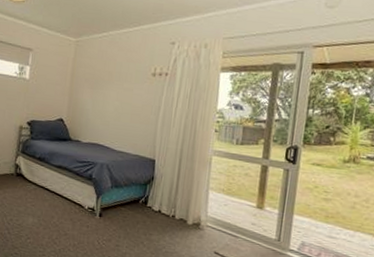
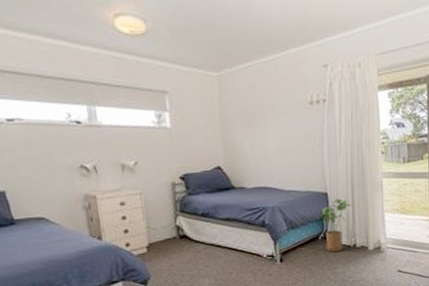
house plant: none [145,166,177,219] -> present [322,198,351,252]

